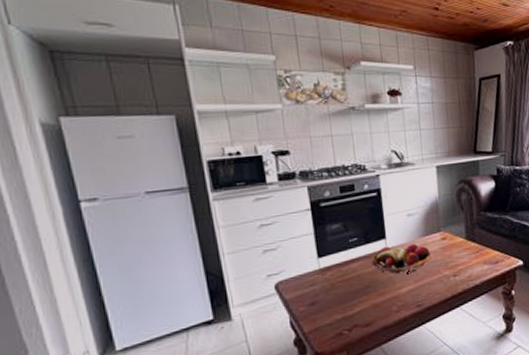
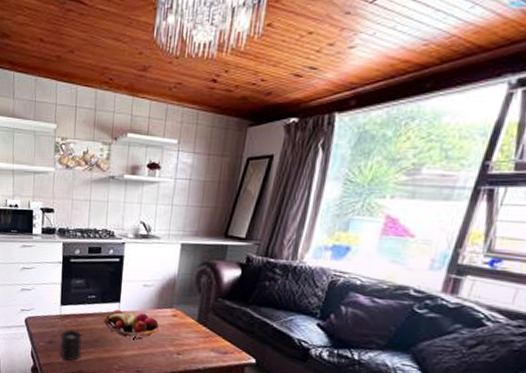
mug: none [324,281,353,319] -> present [60,329,83,361]

